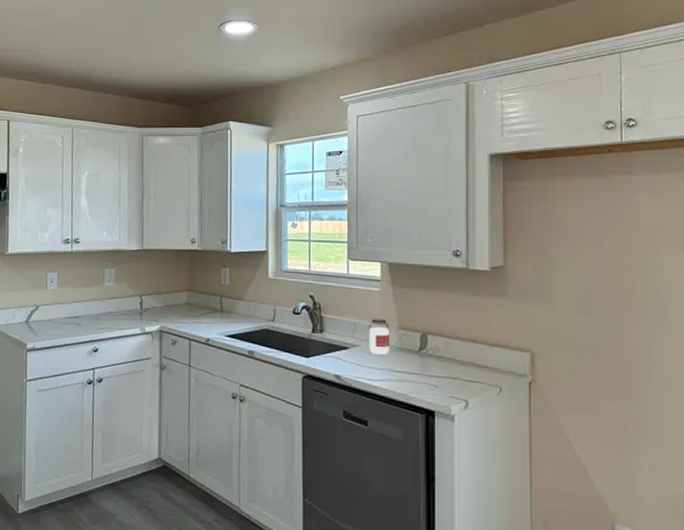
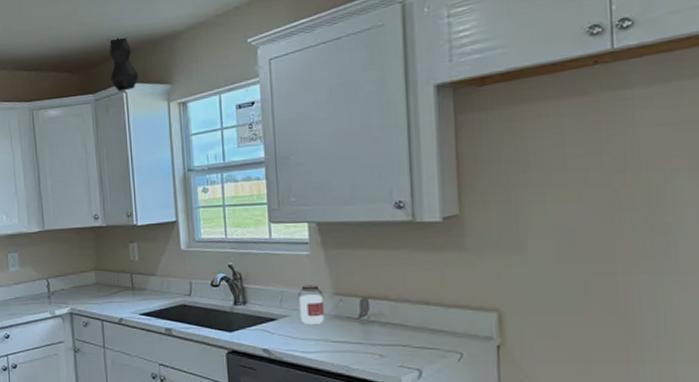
vase: none [217,80,243,128] -> present [108,37,139,92]

